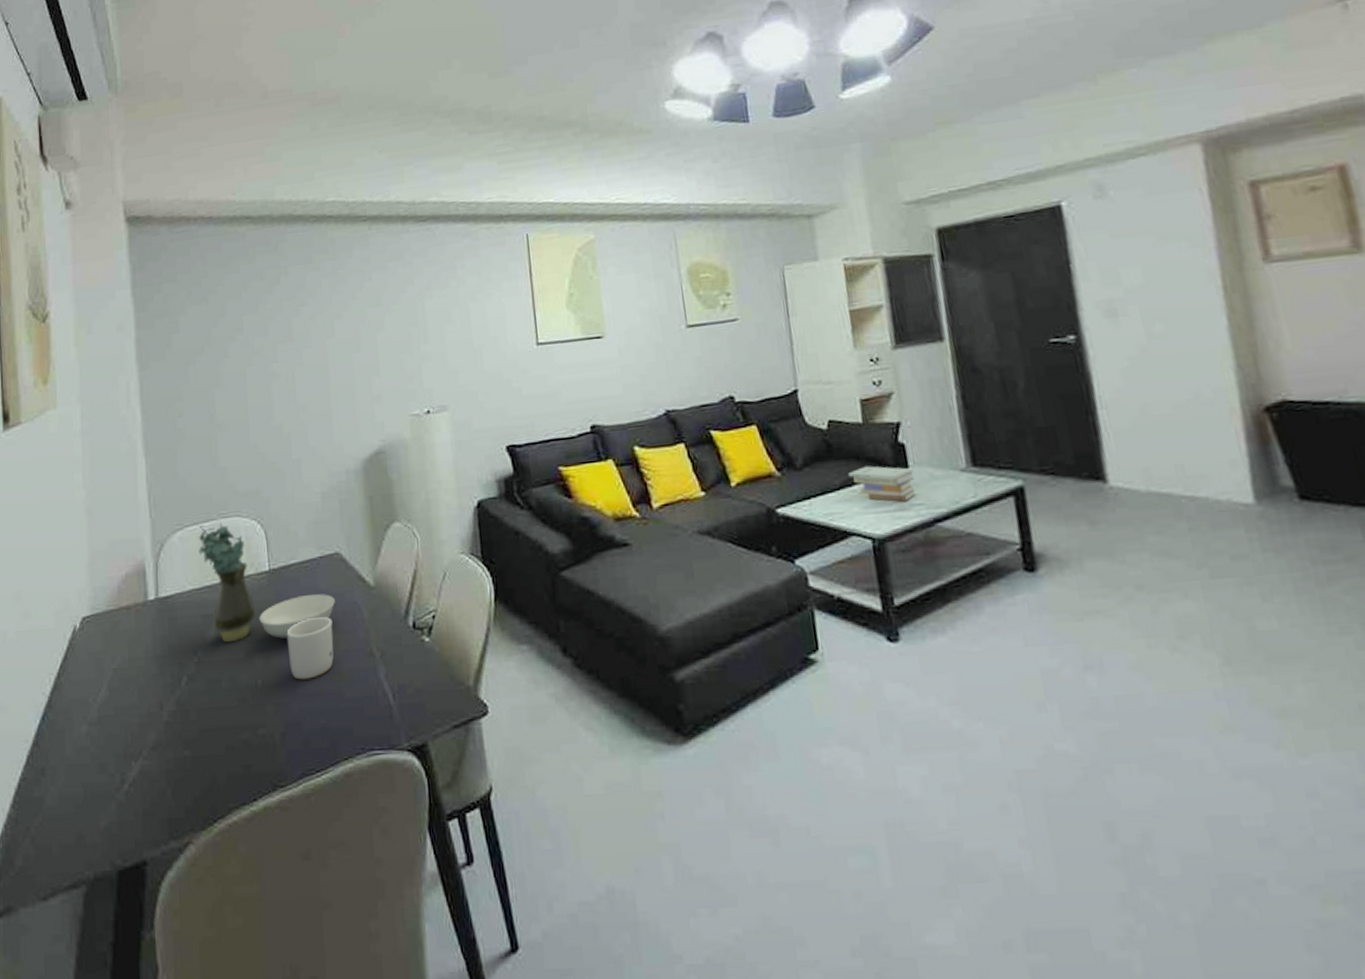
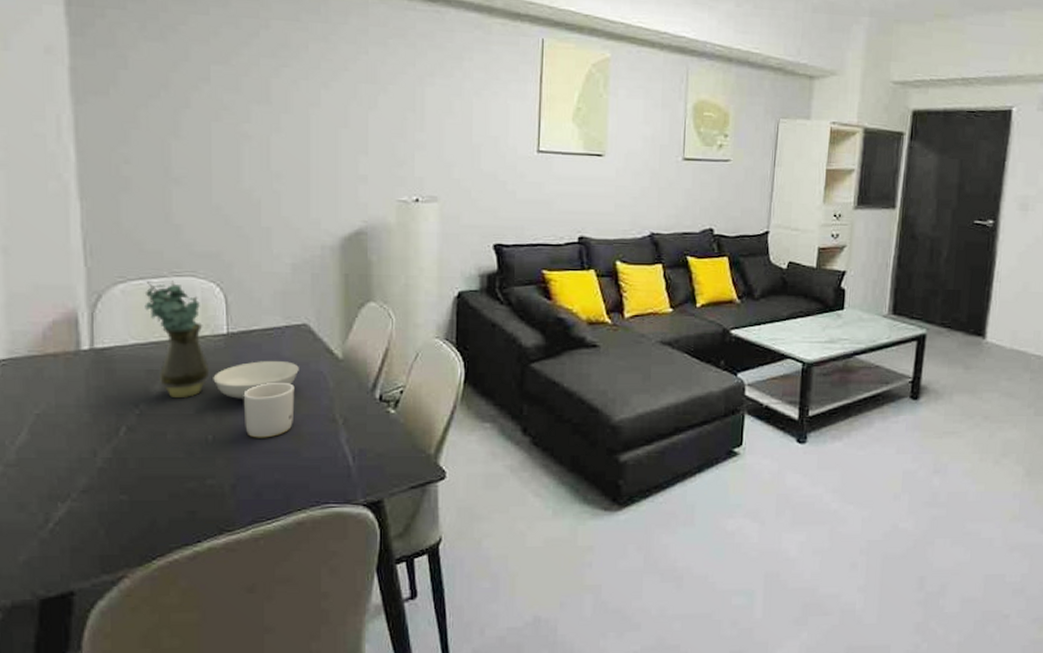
books: present [848,465,916,503] -> none [795,304,847,337]

